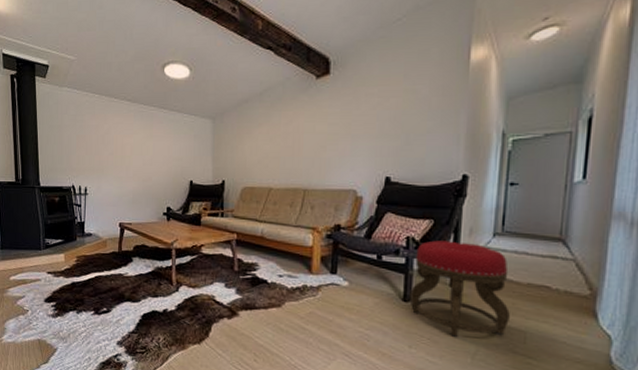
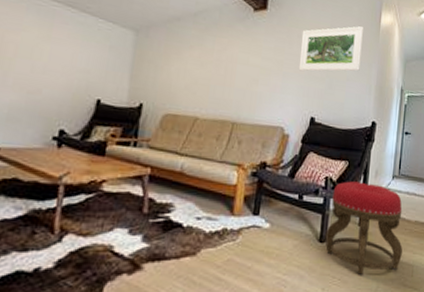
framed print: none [368,69,446,131] -> present [298,26,363,72]

